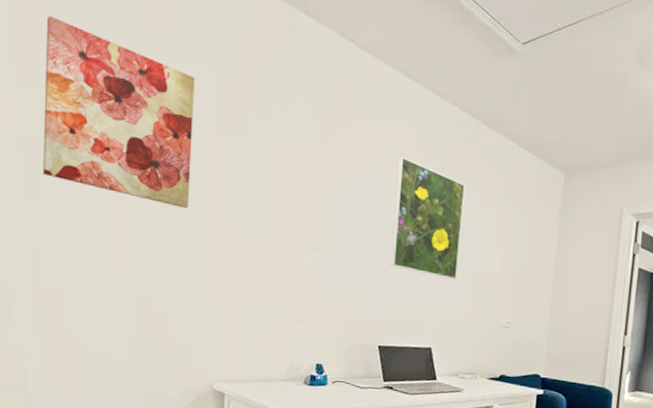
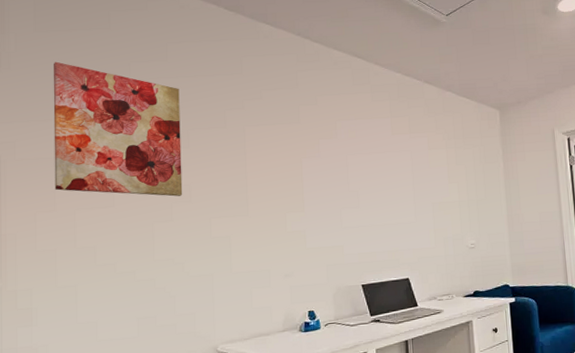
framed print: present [390,156,465,279] -> none [357,121,422,215]

